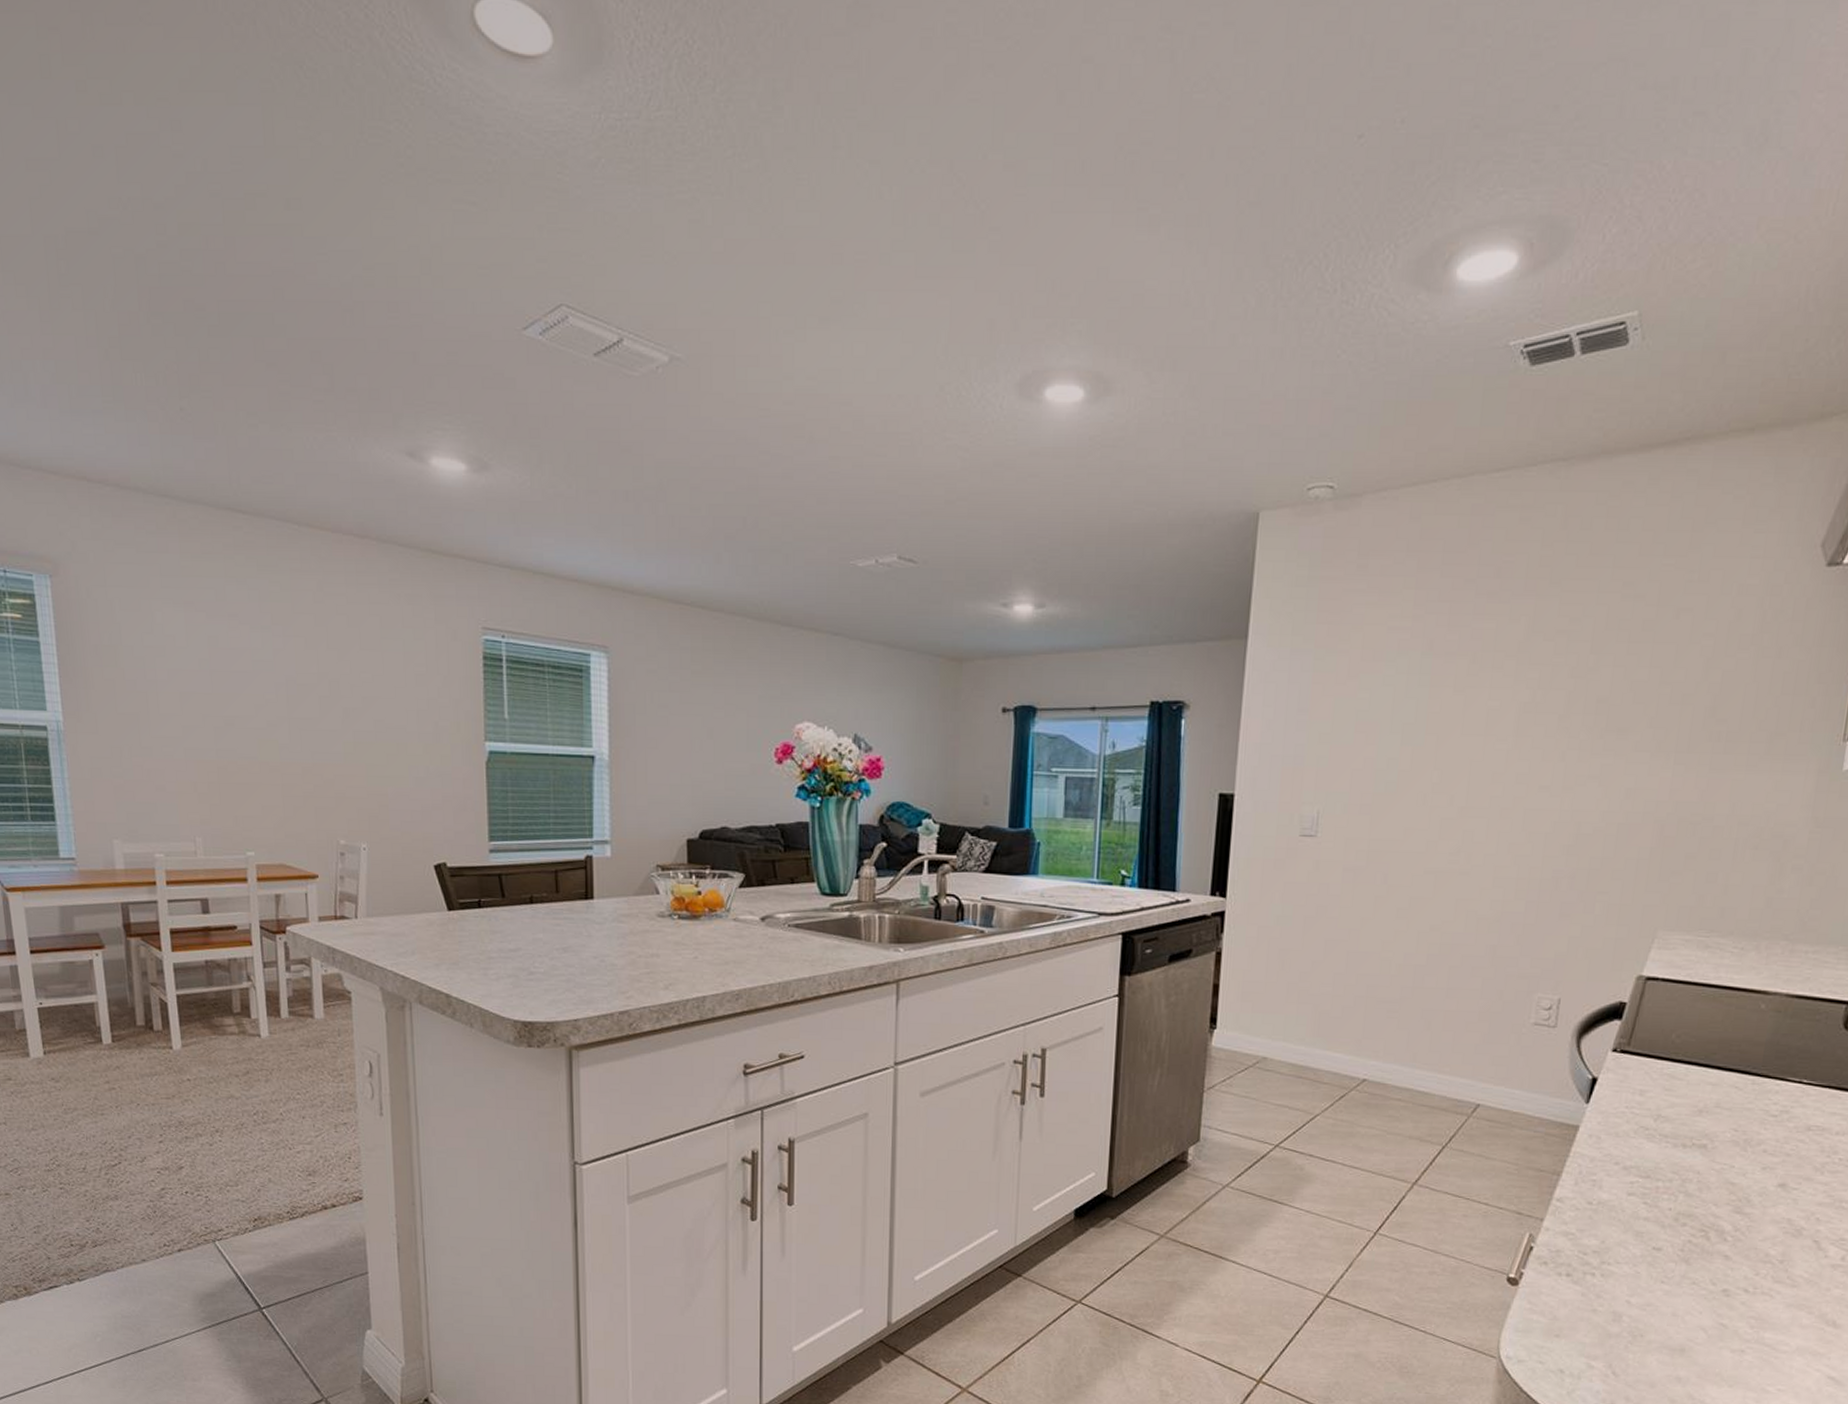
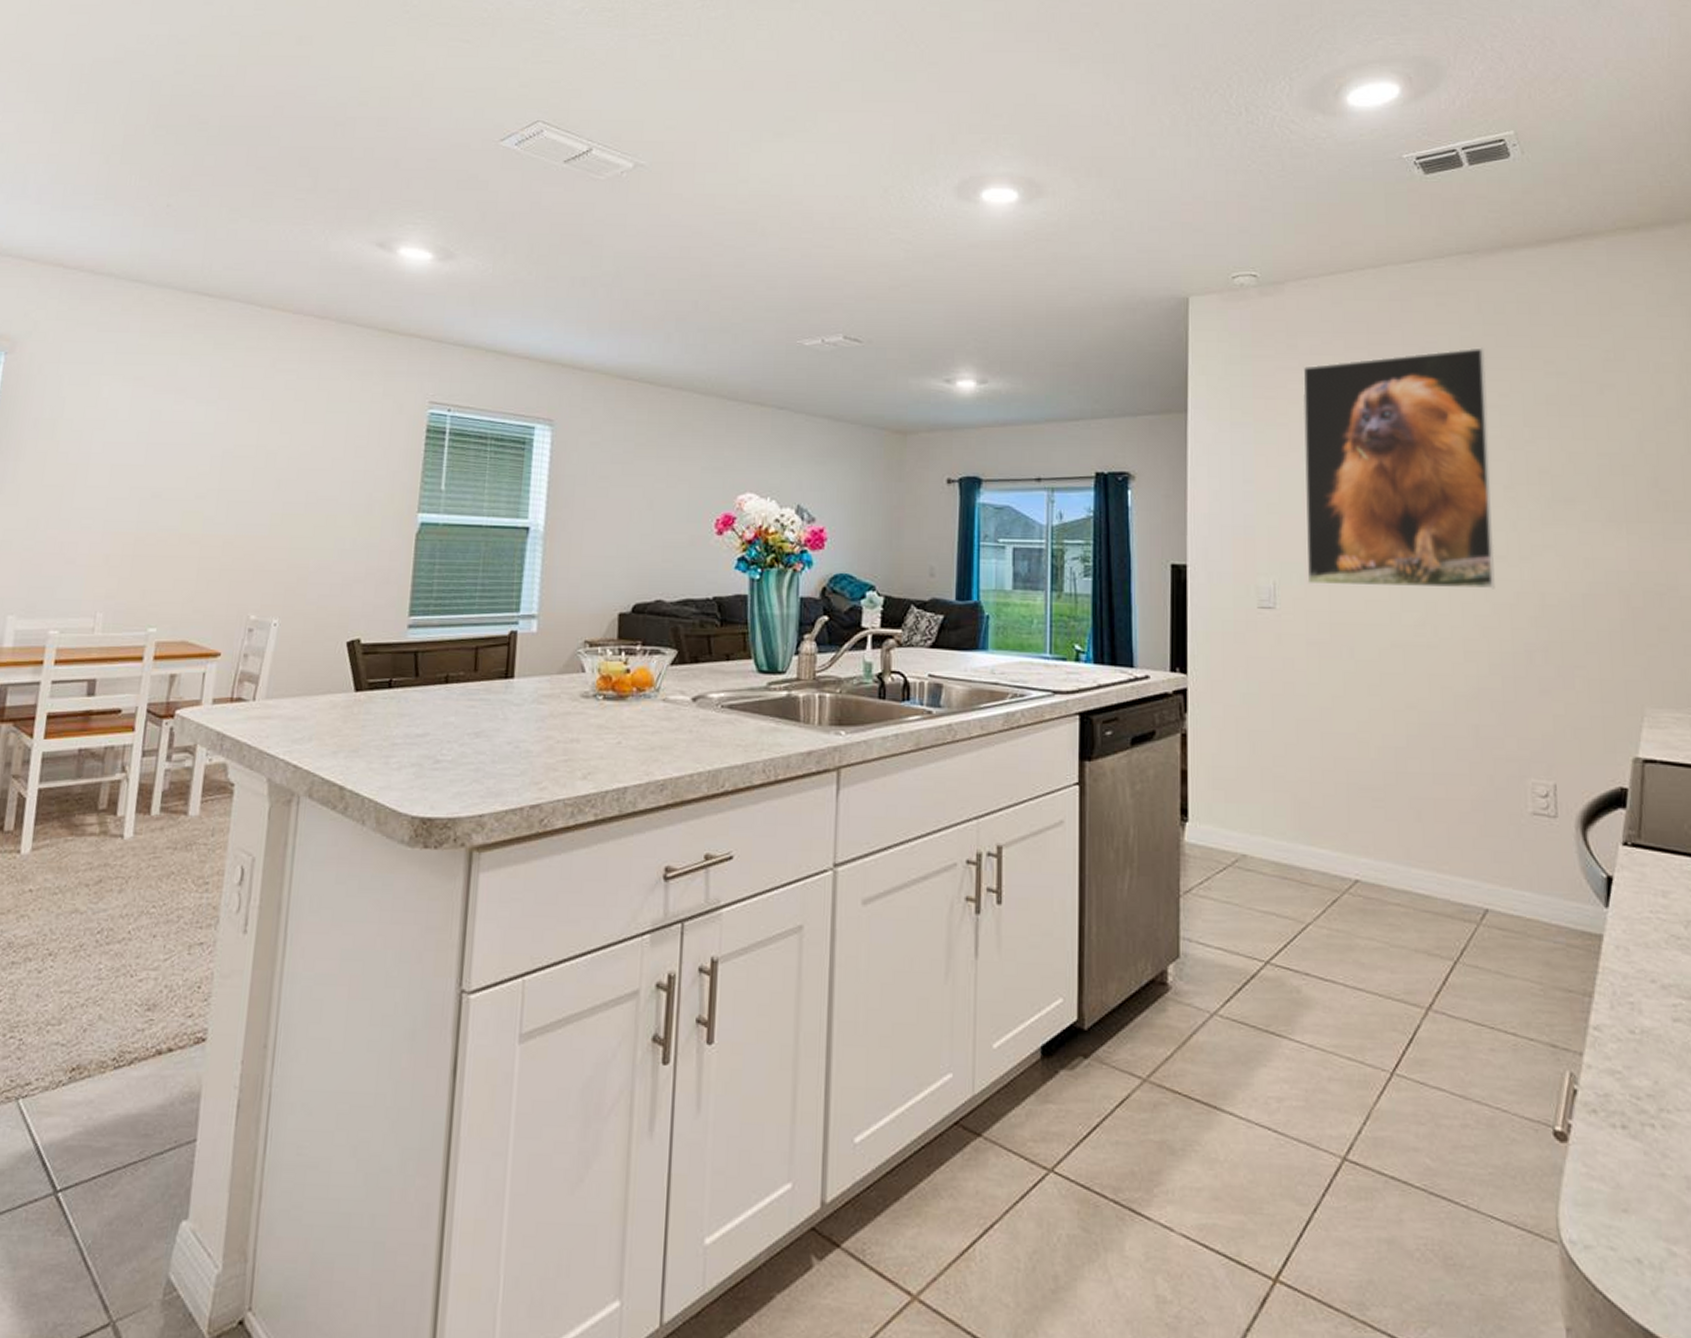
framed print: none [1350,567,1563,819] -> present [1302,347,1495,589]

